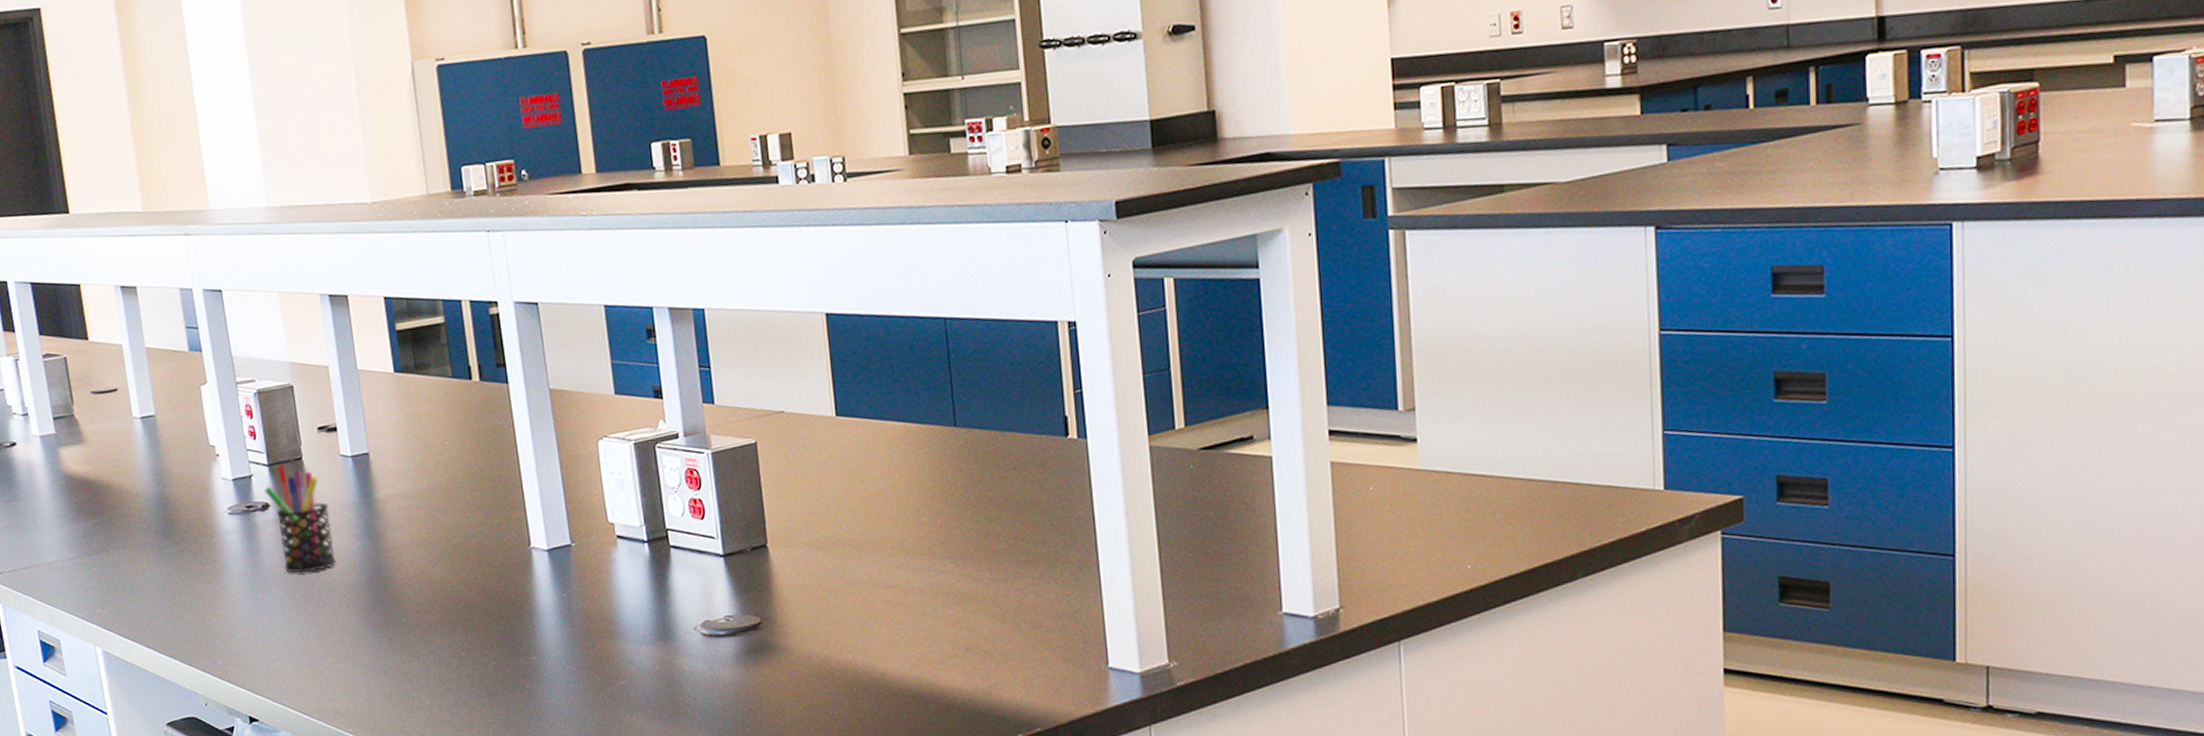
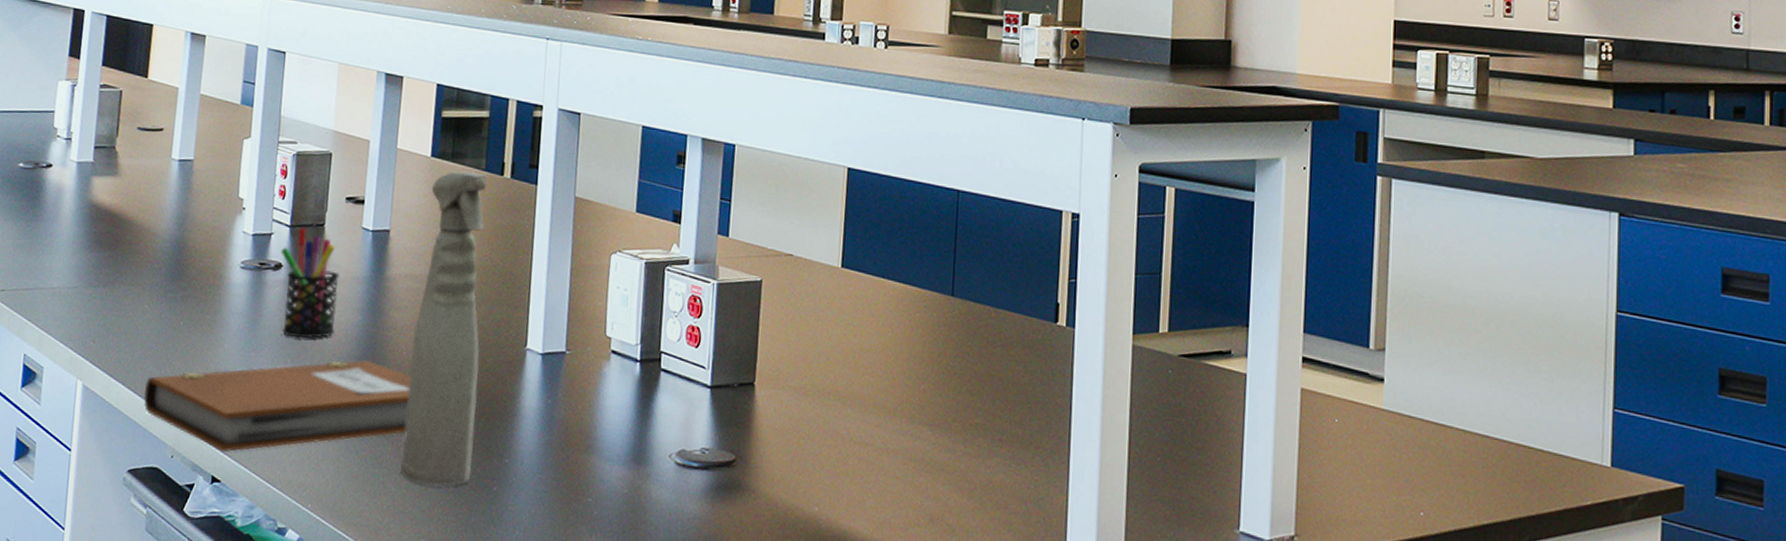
notebook: none [162,583,429,693] -> present [144,360,411,452]
spray bottle: none [401,381,502,694] -> present [400,171,487,487]

